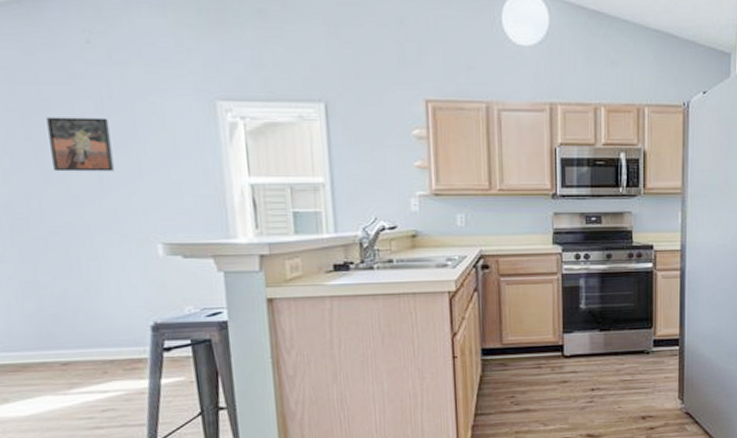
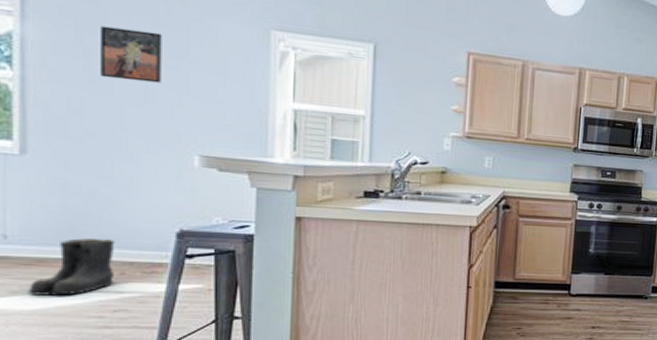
boots: none [18,339,100,402] -> present [27,238,115,296]

